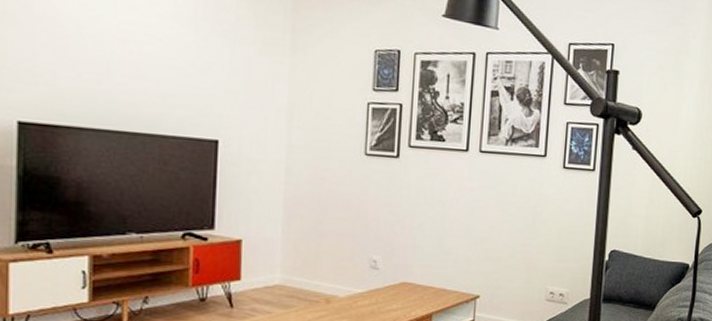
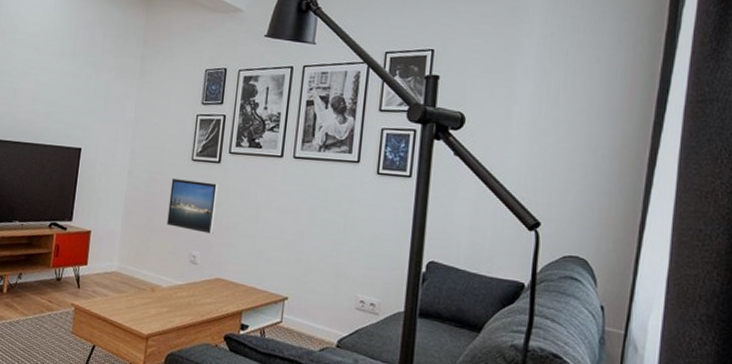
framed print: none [339,175,398,237] -> present [166,177,219,235]

